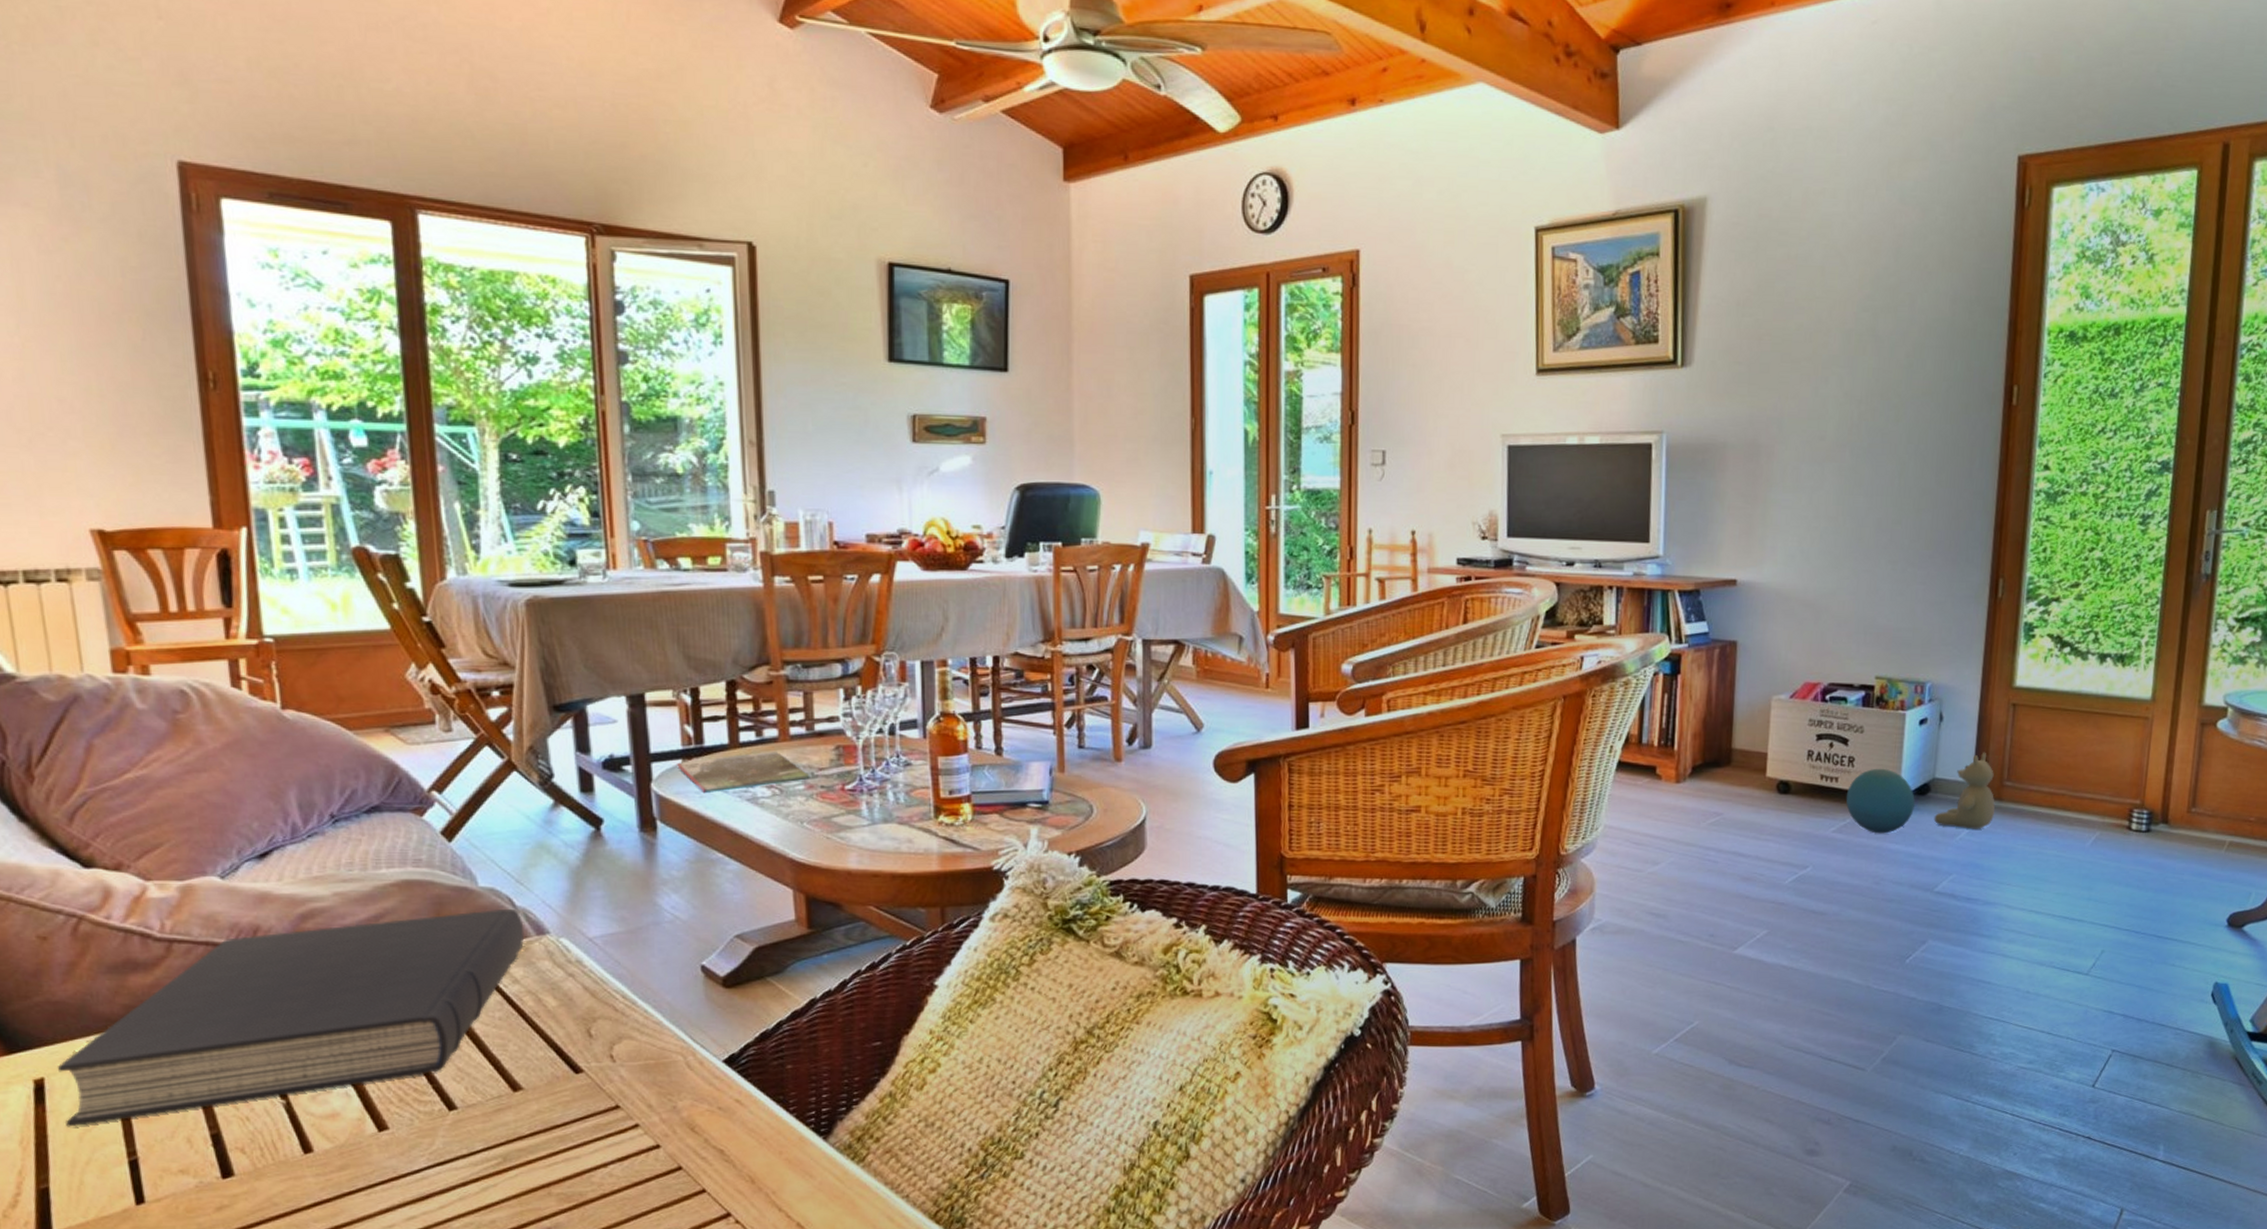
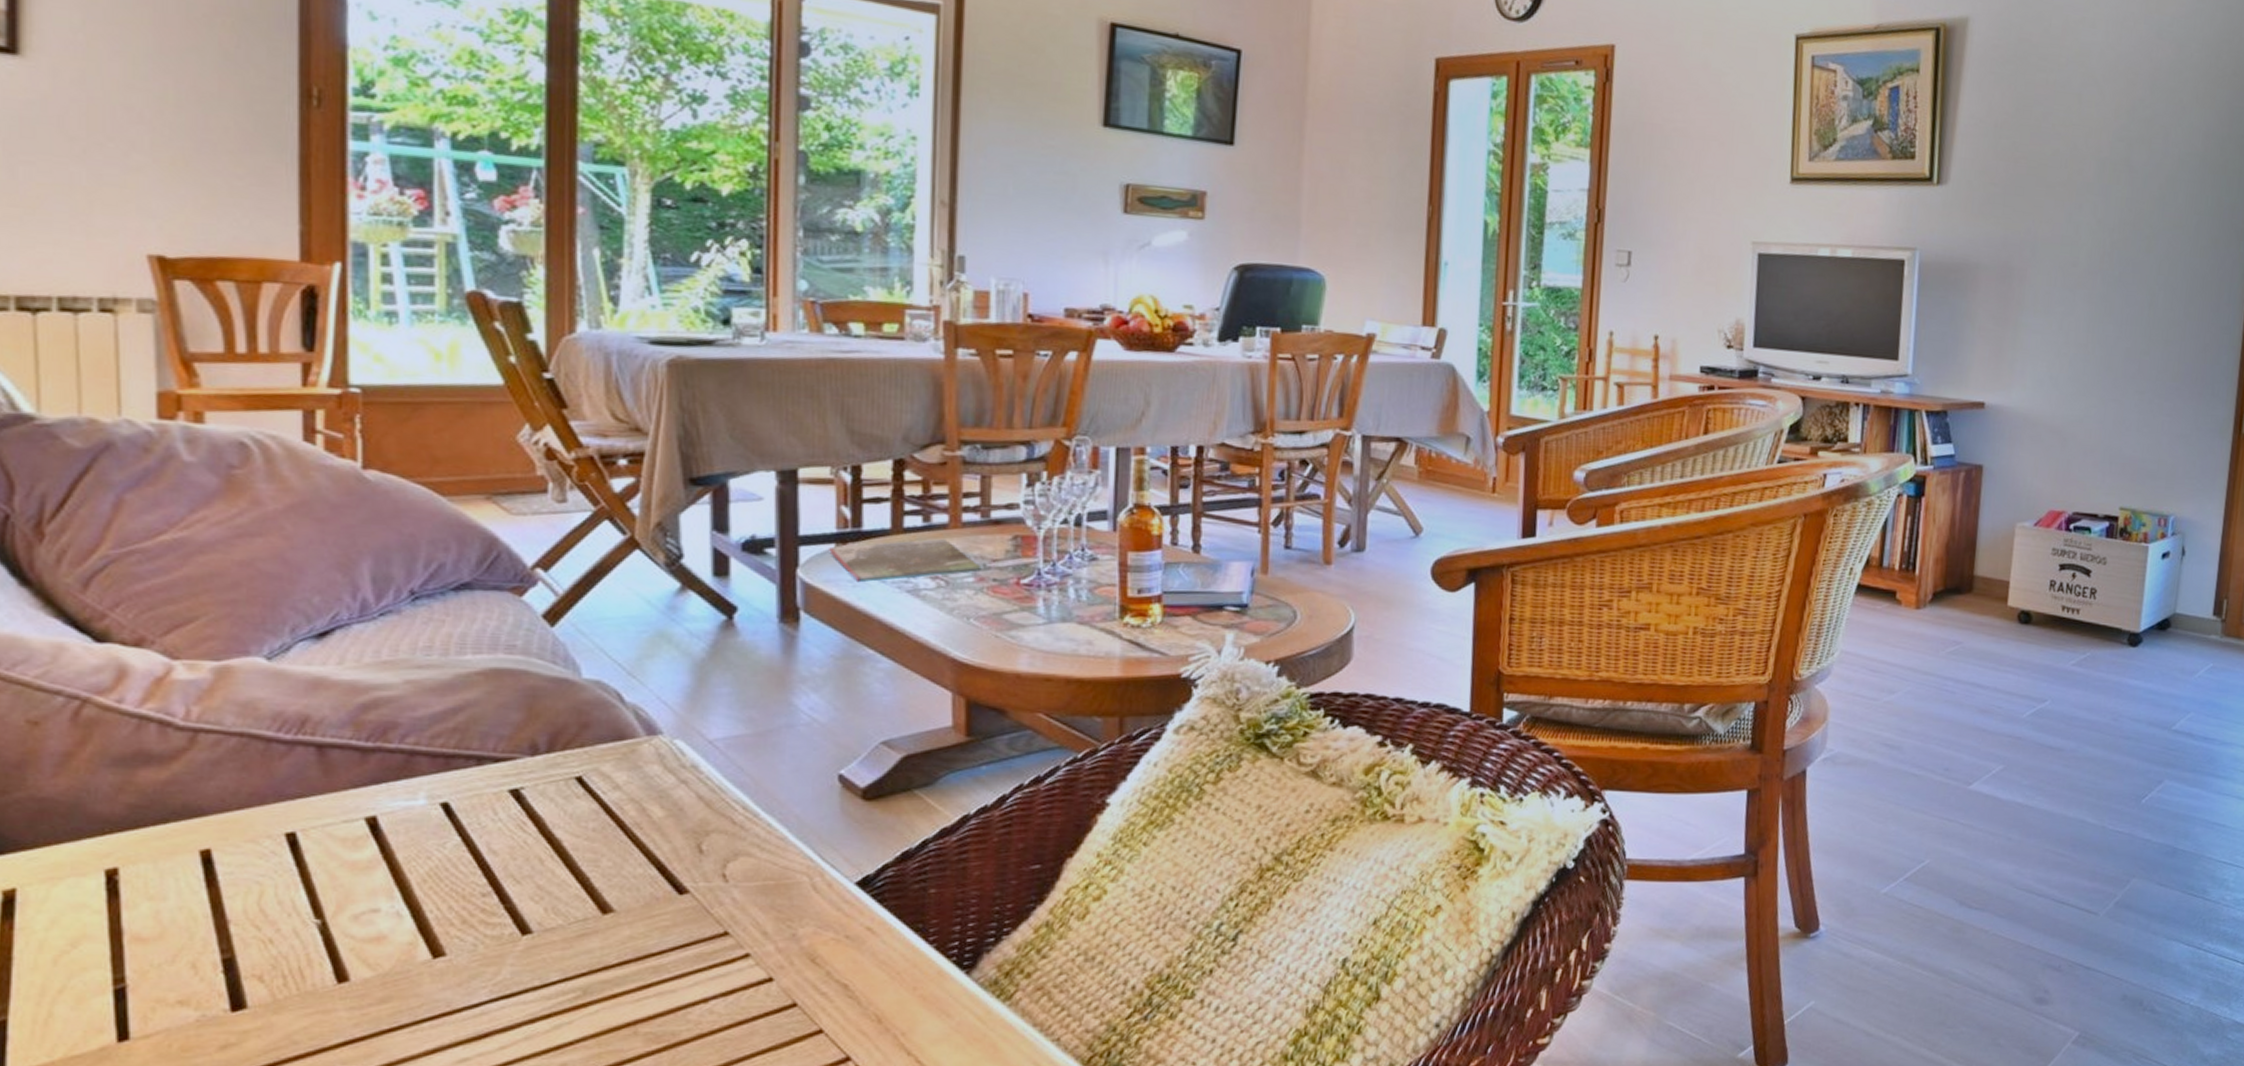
book: present [57,908,525,1127] -> none [34,704,633,948]
ball: present [1846,768,1915,834] -> none [2086,601,2155,669]
stuffed bear: present [1934,752,1995,829] -> none [2173,588,2234,667]

